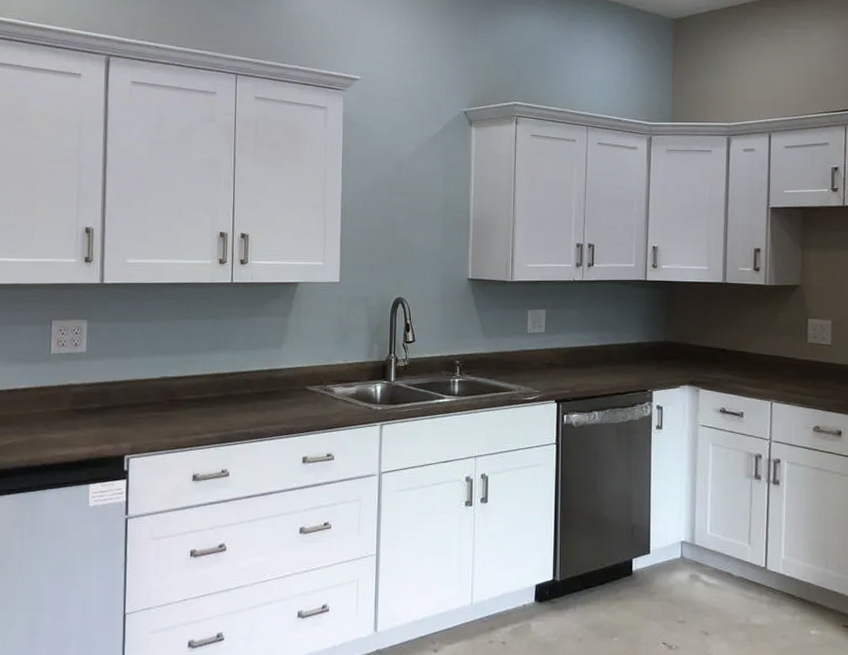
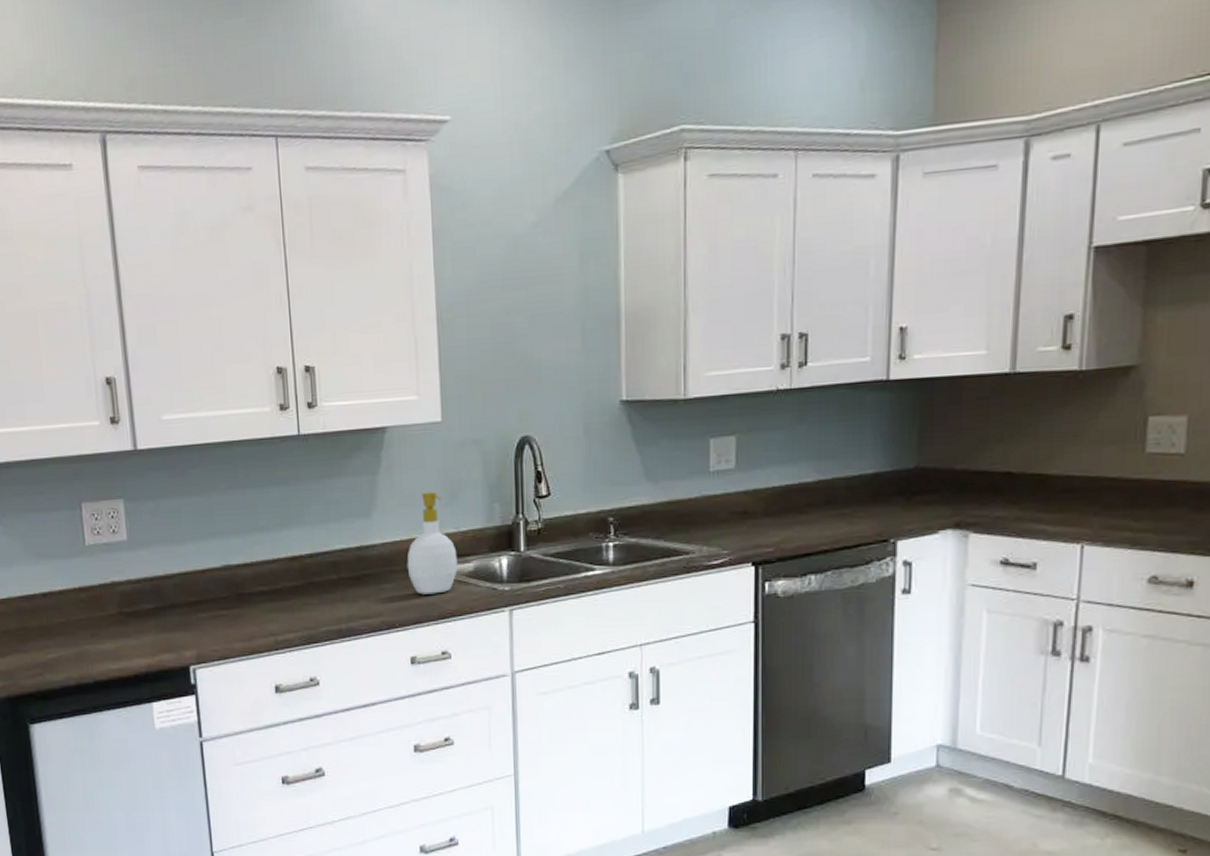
soap bottle: none [305,332,344,409] -> present [407,491,458,595]

